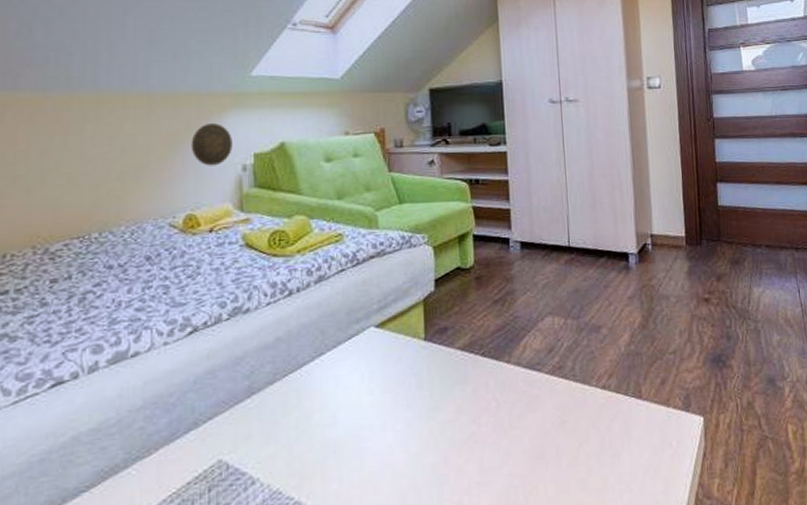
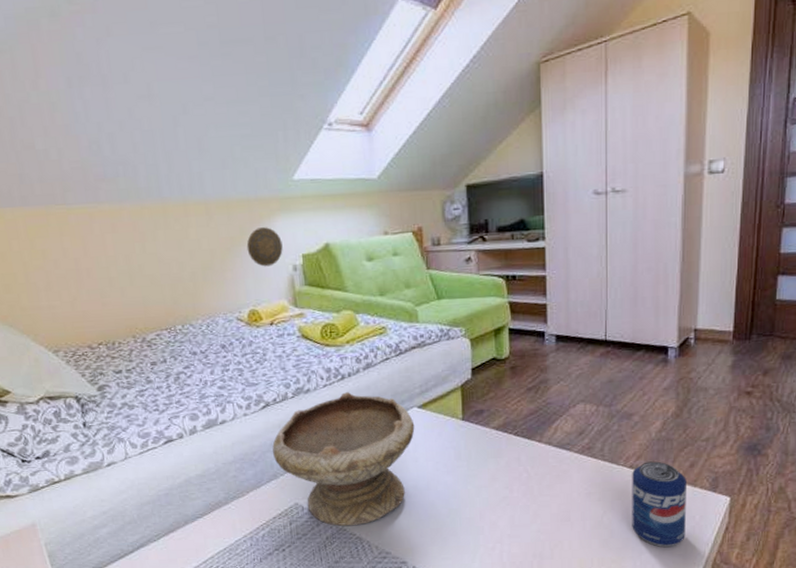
bowl: none [196,311,371,488] -> present [272,392,415,526]
beverage can: none [605,379,665,484] -> present [632,461,686,548]

